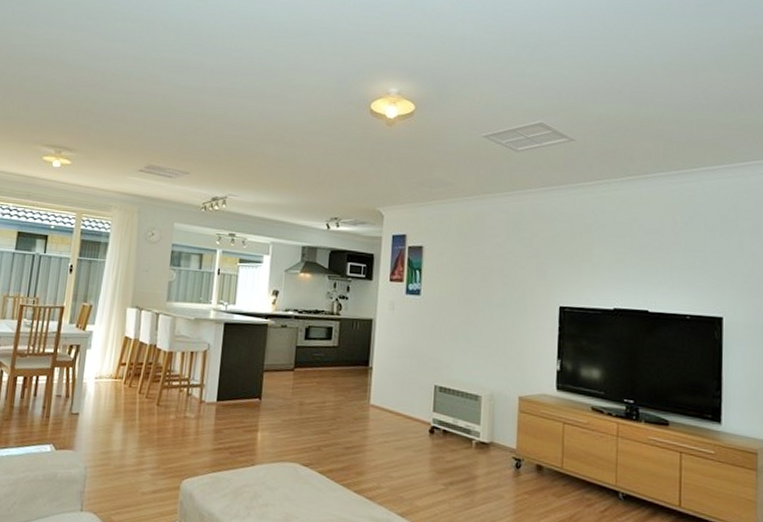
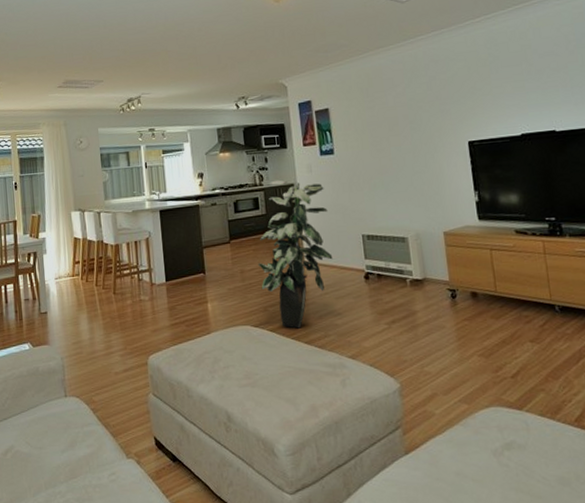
indoor plant: none [318,311,404,475] -> present [257,180,333,329]

